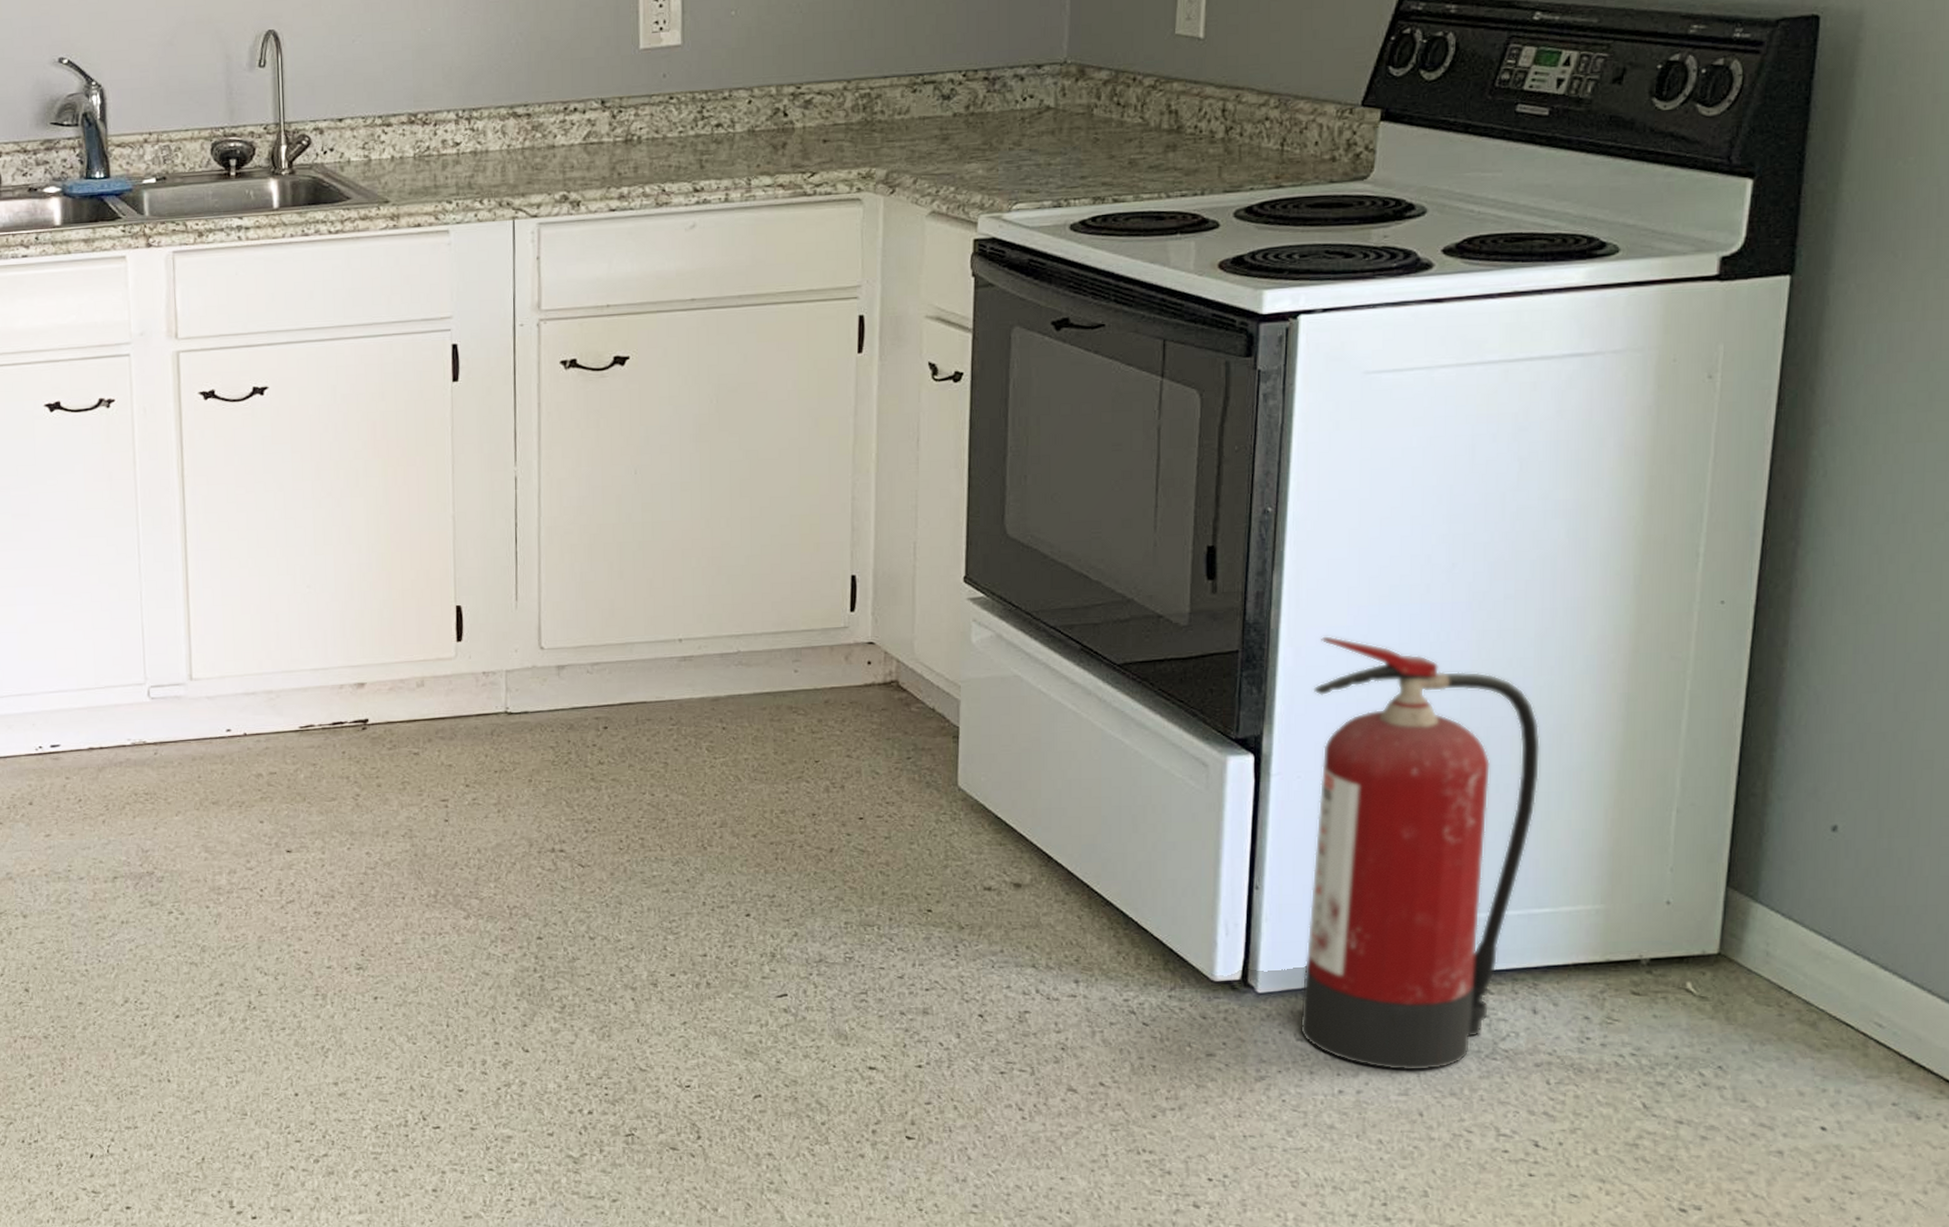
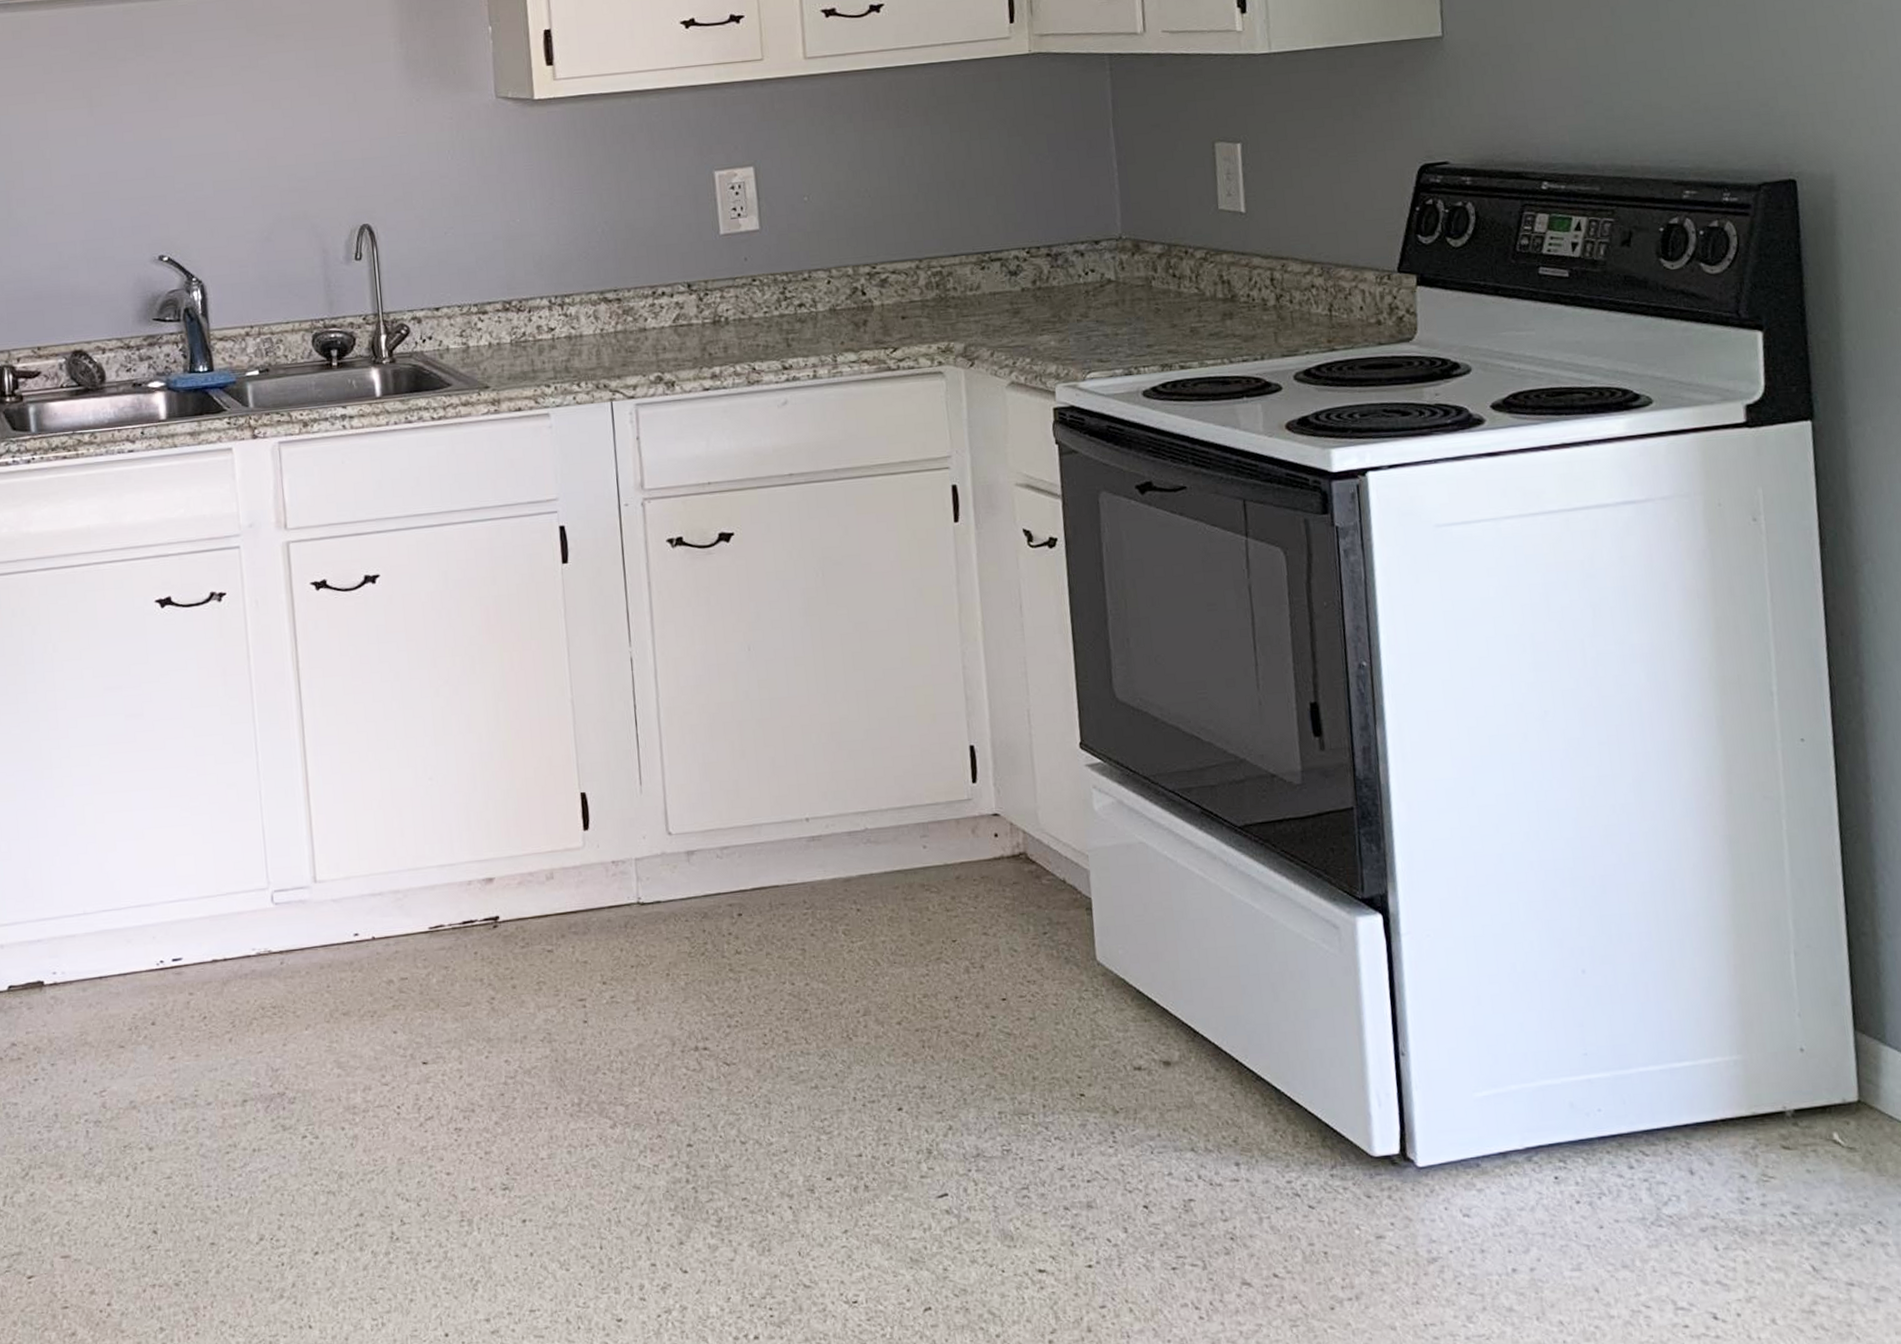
fire extinguisher: present [1300,635,1541,1071] -> none [1429,788,1660,1244]

